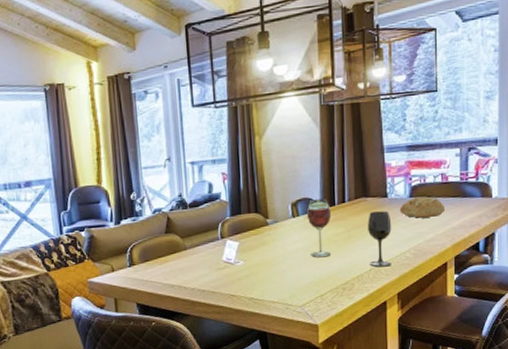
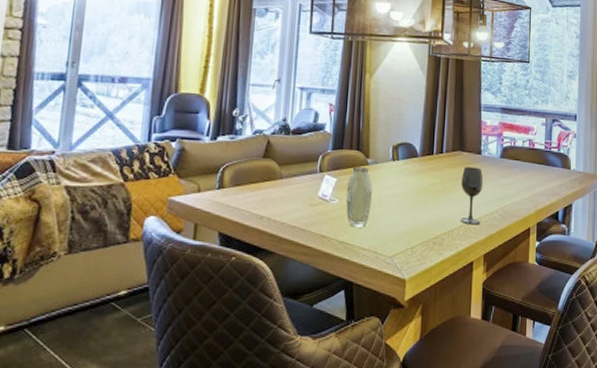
vase: none [249,228,276,284] -> present [345,167,372,228]
wineglass: present [306,198,332,258] -> none [406,145,430,207]
bread: present [399,196,446,218] -> none [491,158,531,180]

